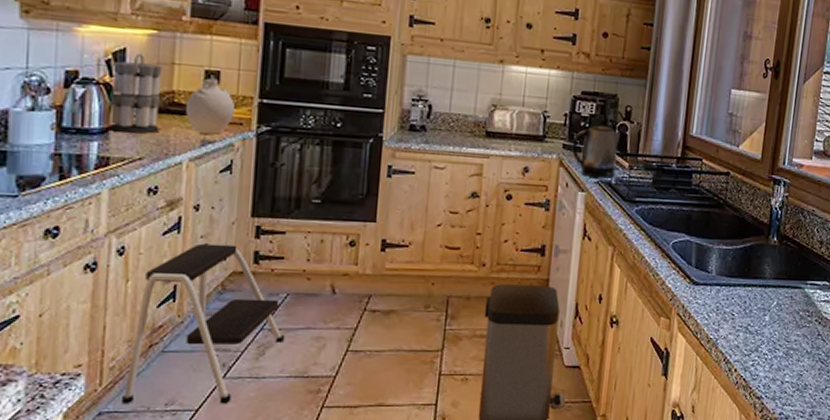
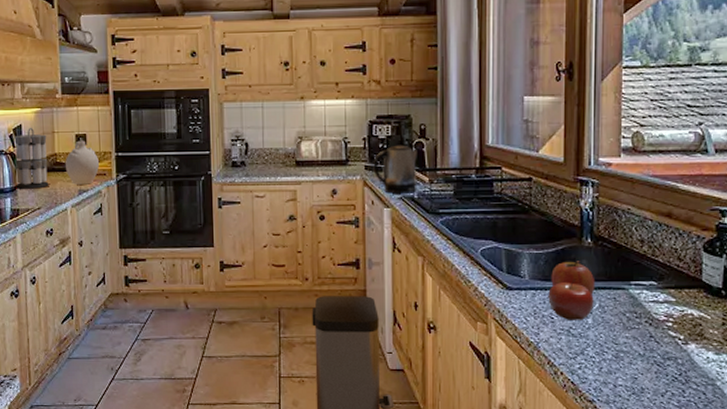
step stool: present [120,243,285,404] -> none [44,272,155,401]
fruit: none [731,277,773,318] -> present [548,280,594,320]
fruit: none [736,258,776,293] -> present [551,261,596,295]

